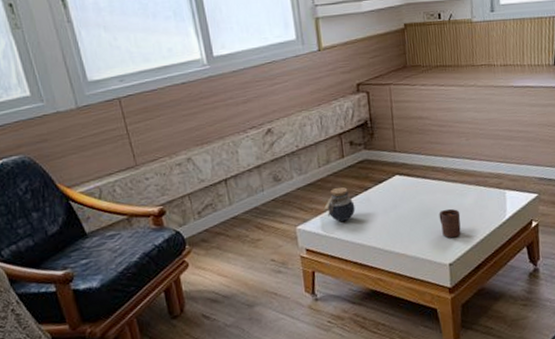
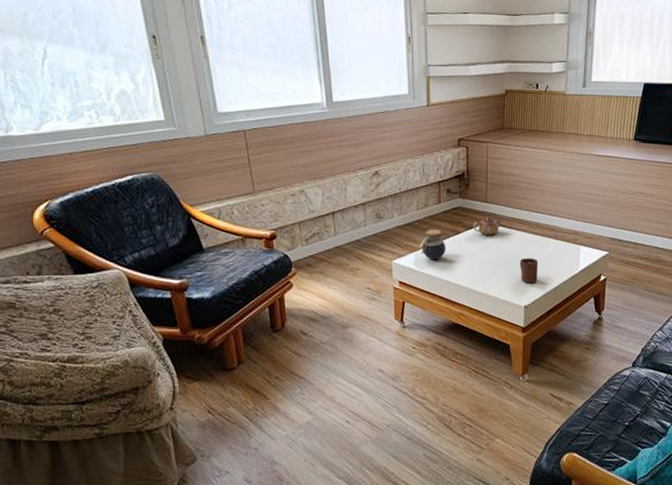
teapot: none [382,165,416,189] -> present [472,215,503,236]

